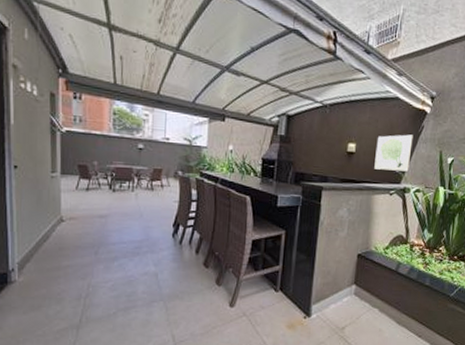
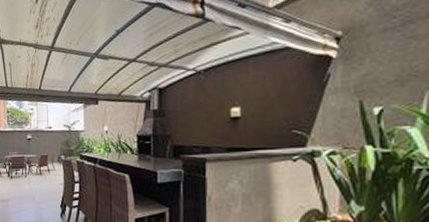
wall art: present [374,134,413,172] -> none [267,87,317,133]

